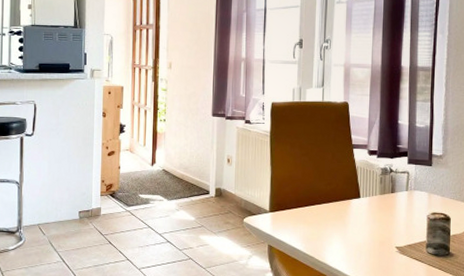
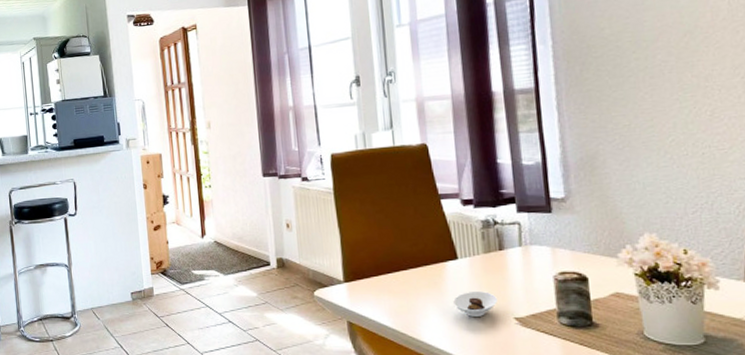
saucer: none [353,225,385,245] -> present [453,291,497,317]

